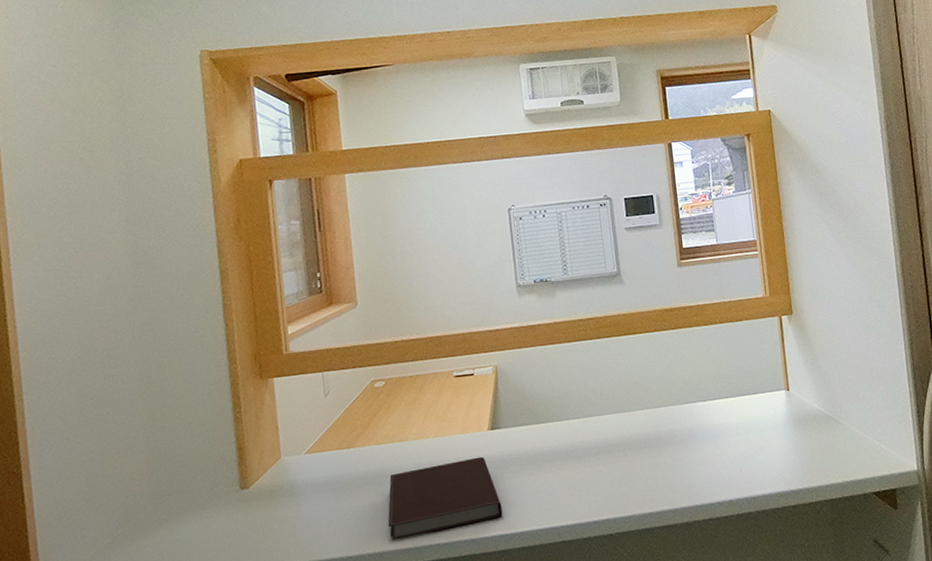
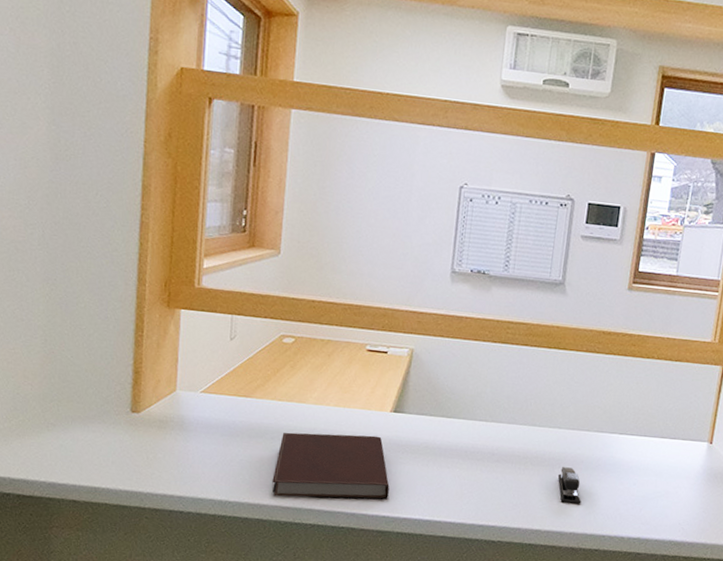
stapler: none [656,444,685,480] -> present [557,467,582,505]

